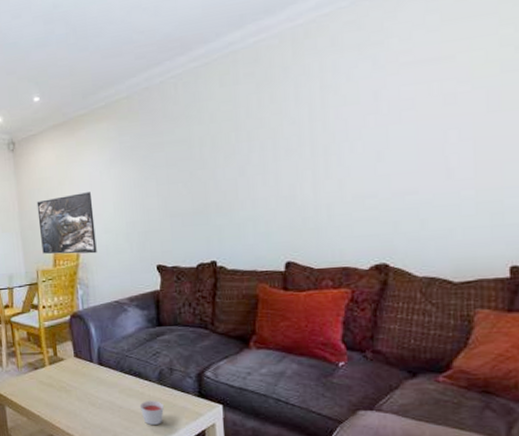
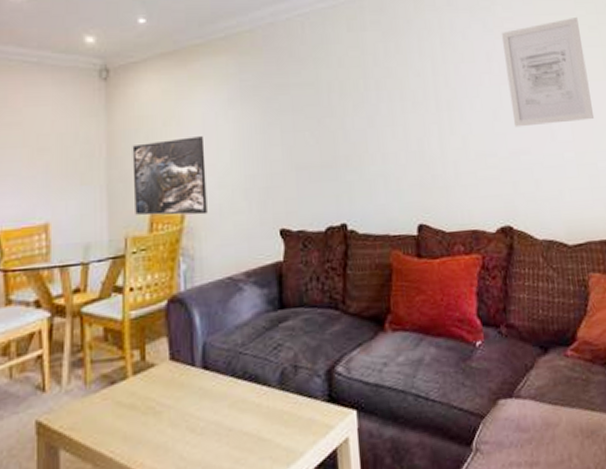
candle: present [139,400,164,425] -> none [255,413,287,451]
wall art: none [394,38,508,168] -> present [501,18,595,127]

